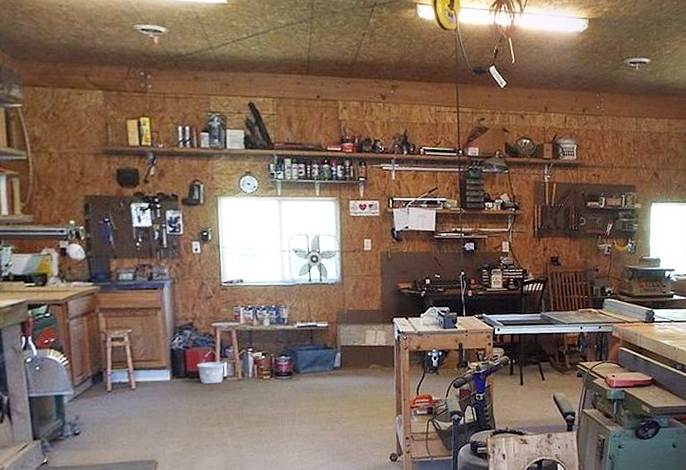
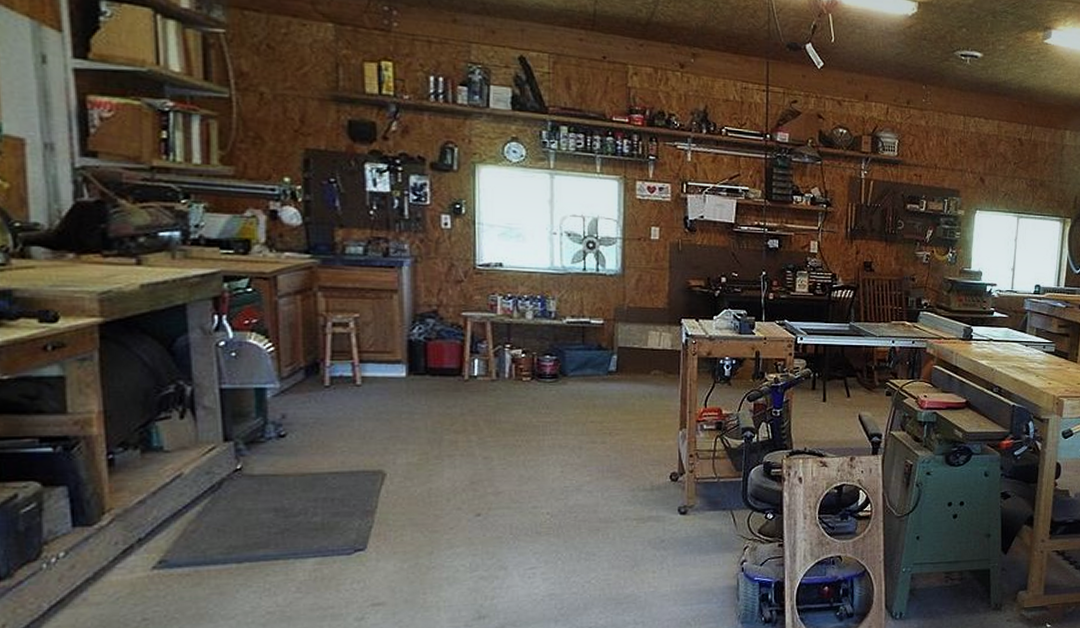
bucket: present [196,351,225,384] -> none [440,344,476,384]

